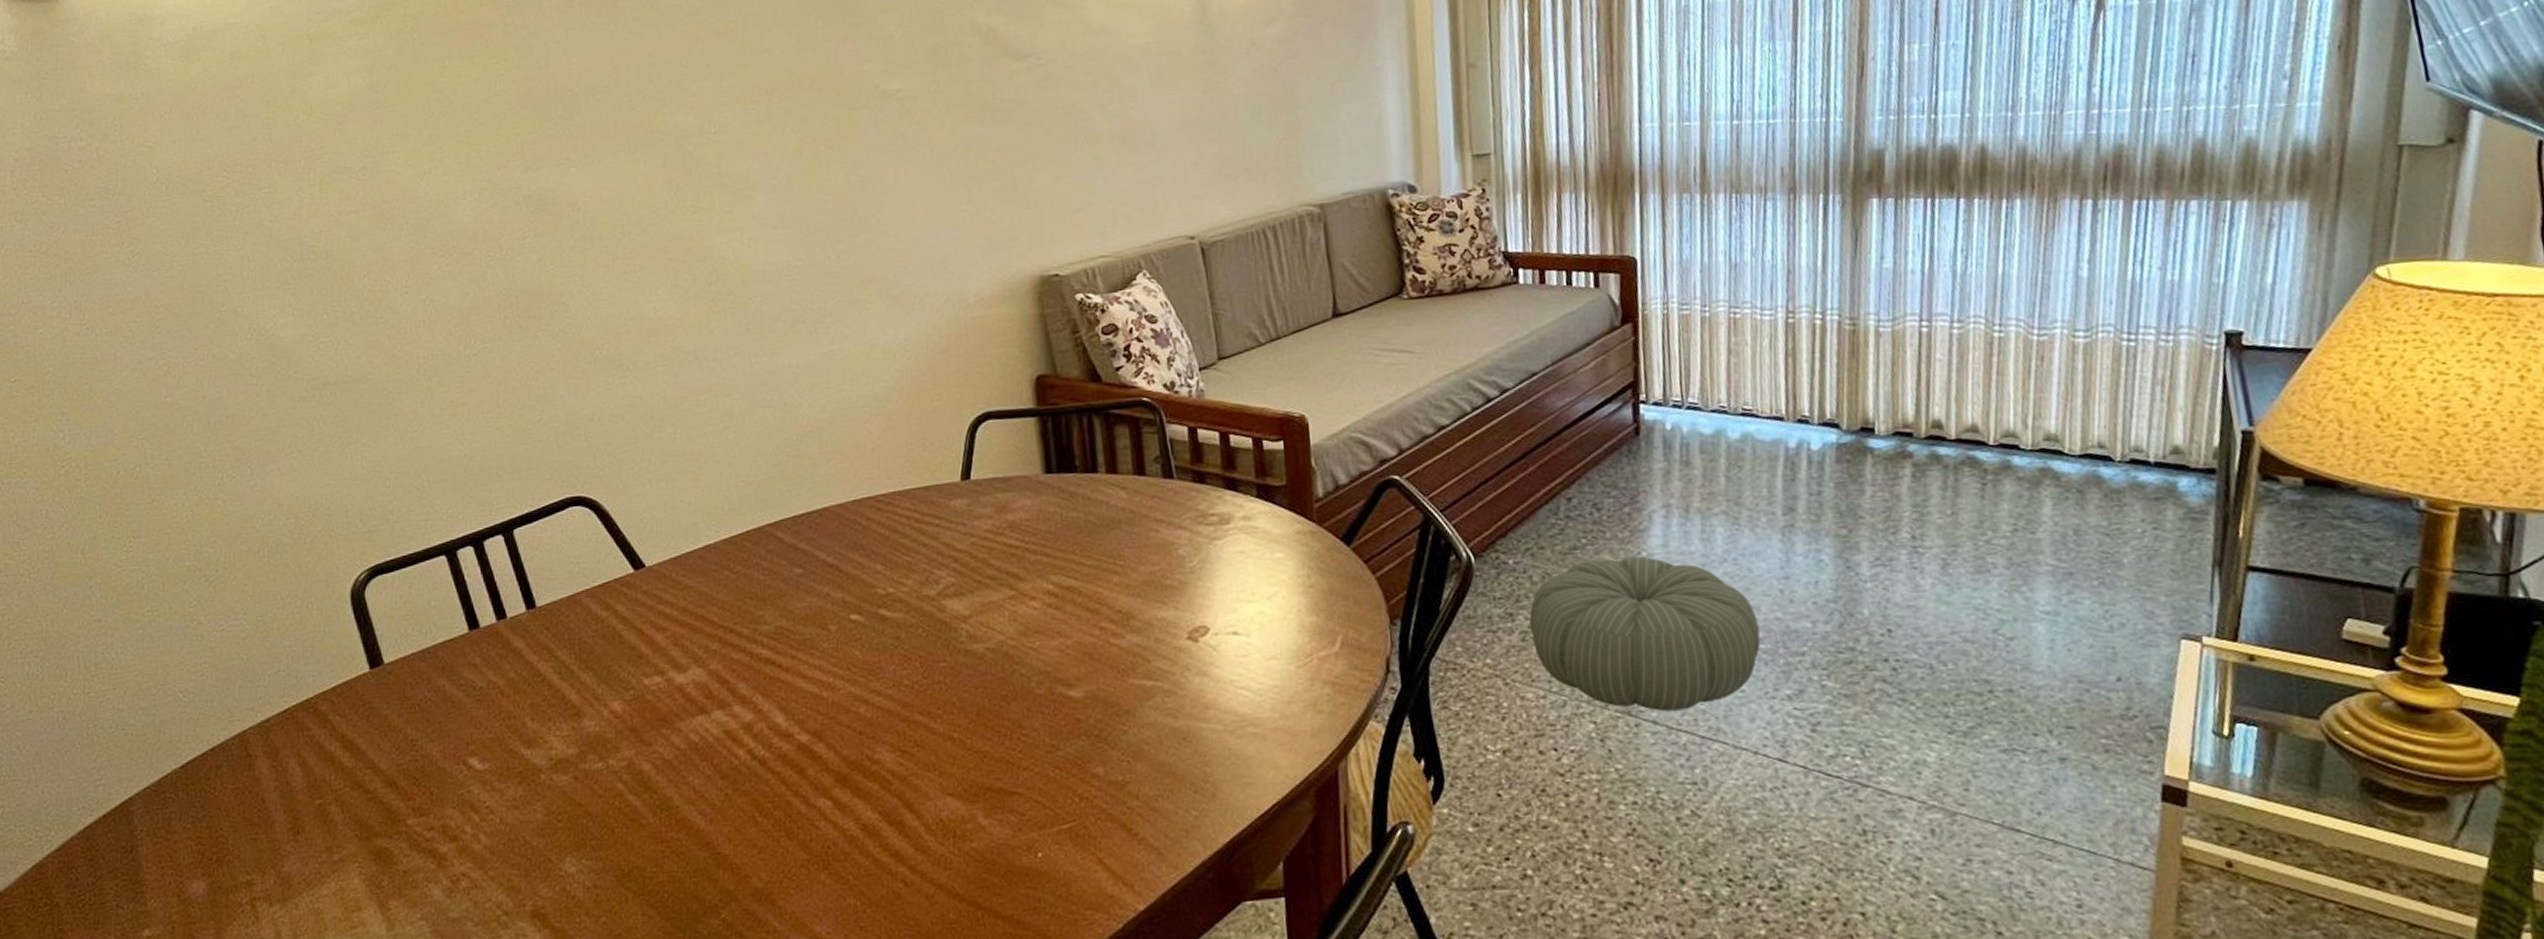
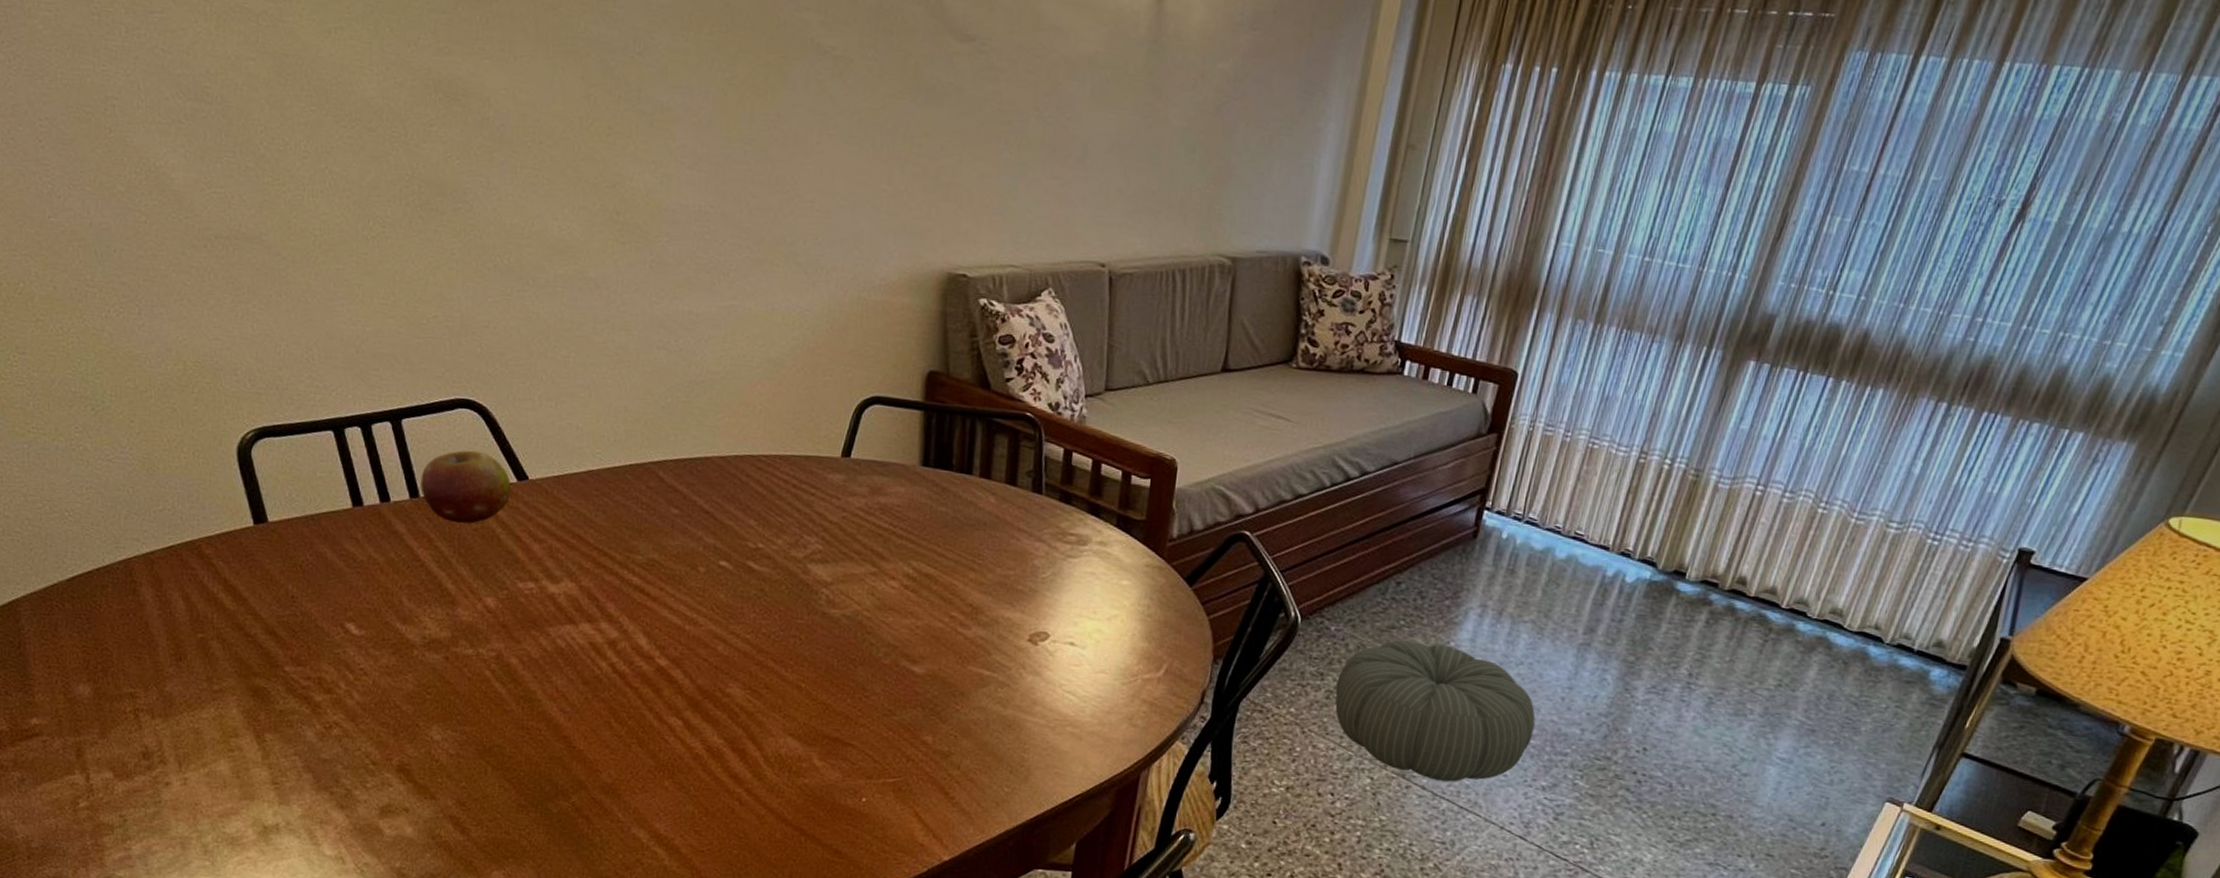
fruit: none [536,547,628,627] -> present [420,450,511,524]

